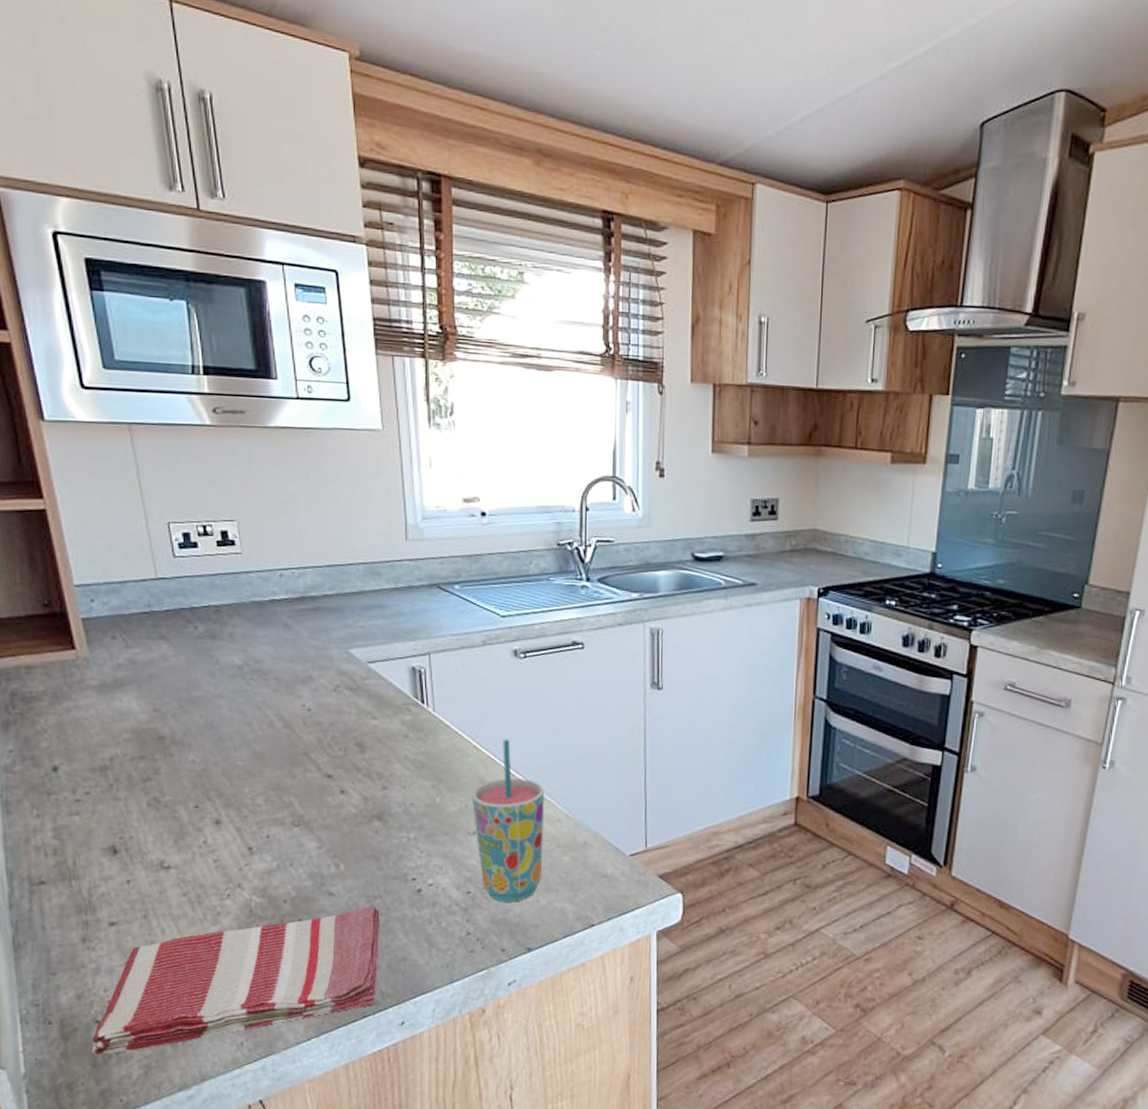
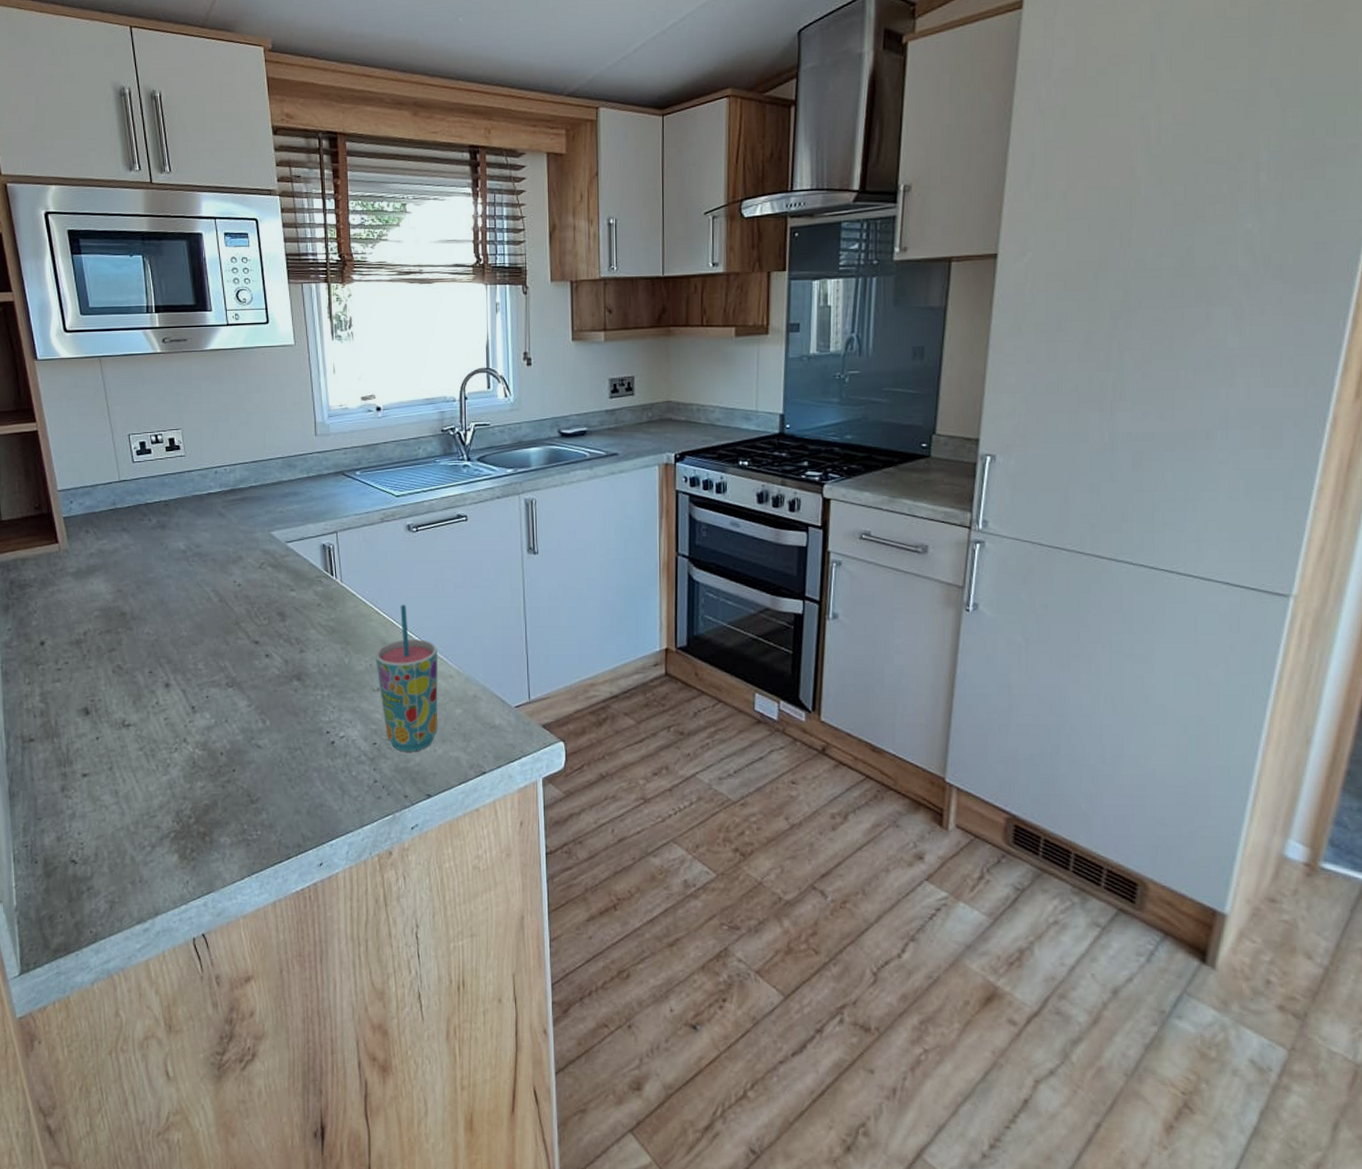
dish towel: present [92,906,380,1054] -> none [68,757,300,890]

